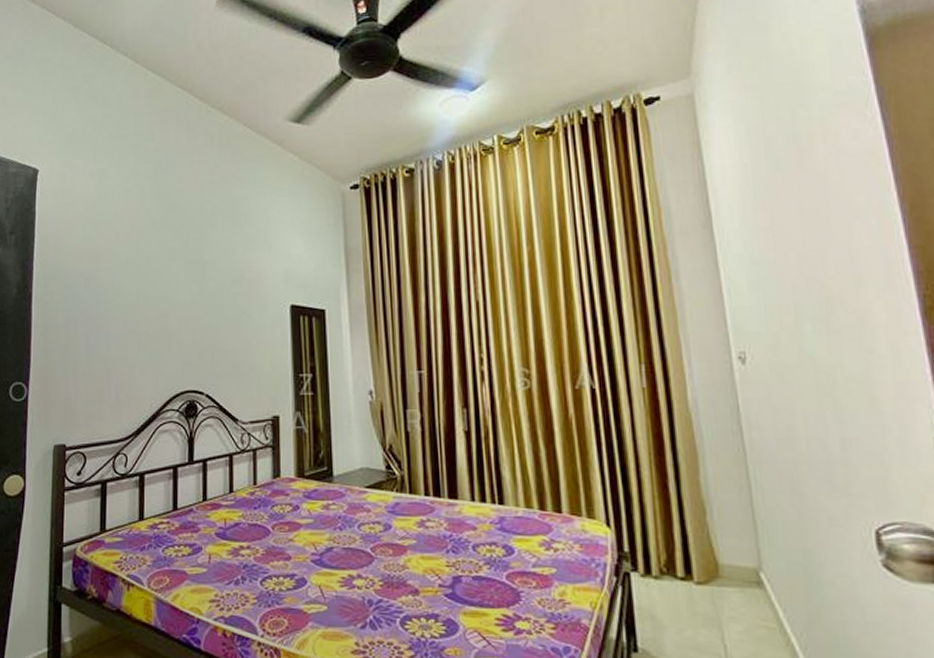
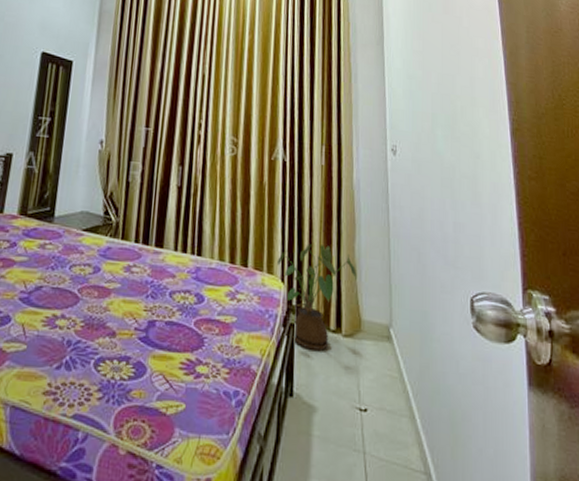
house plant: none [598,481,706,601] -> present [277,244,357,351]

